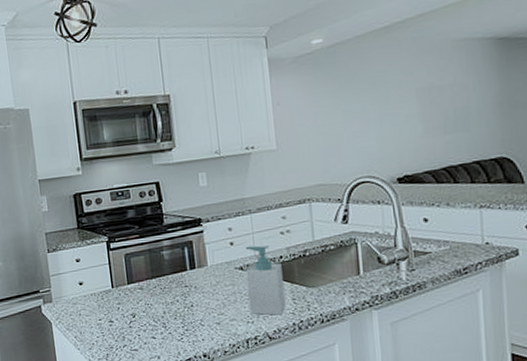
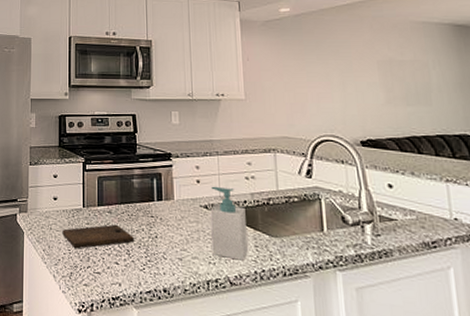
cutting board: none [92,299,169,331] -> present [62,224,134,249]

